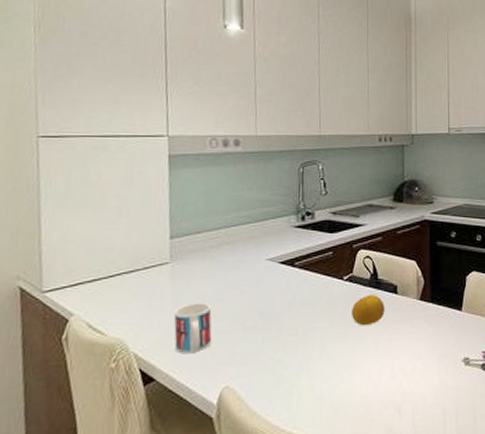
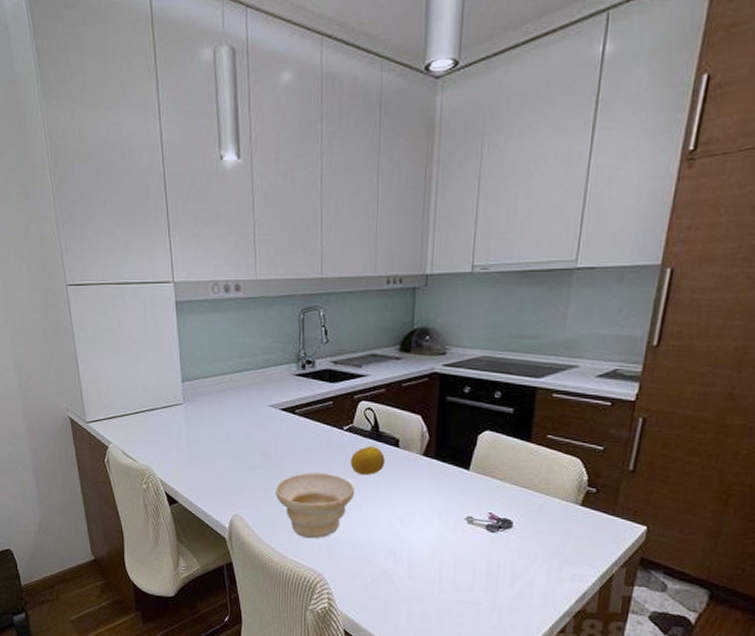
mug: present [174,303,212,354] -> none [190,441,222,484]
bowl: none [272,327,357,405] -> present [275,472,355,539]

